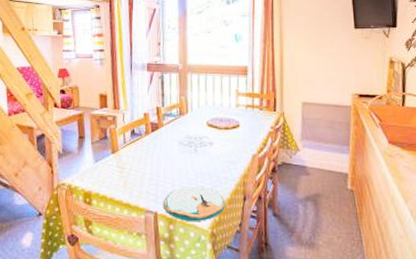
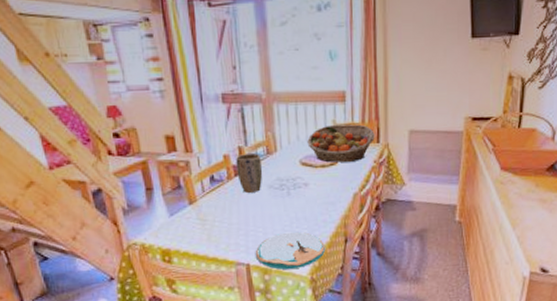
plant pot: none [153,114,175,147] -> present [236,153,263,193]
fruit basket: none [214,94,272,126] -> present [307,124,375,163]

